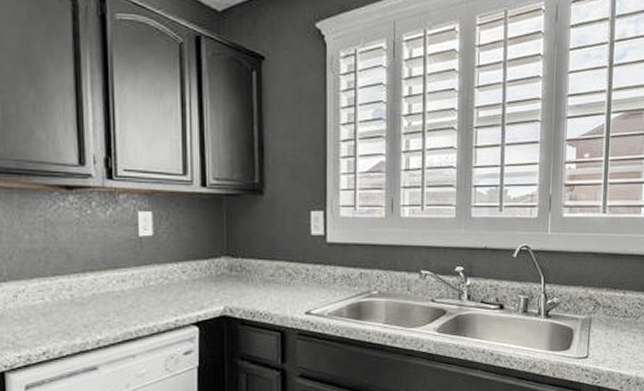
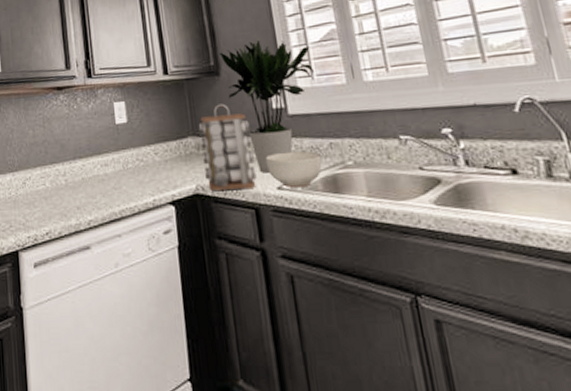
spice rack: none [234,225,287,314] -> present [198,103,257,191]
potted plant: none [266,162,358,298] -> present [219,40,314,173]
bowl: none [297,278,350,314] -> present [265,151,322,188]

